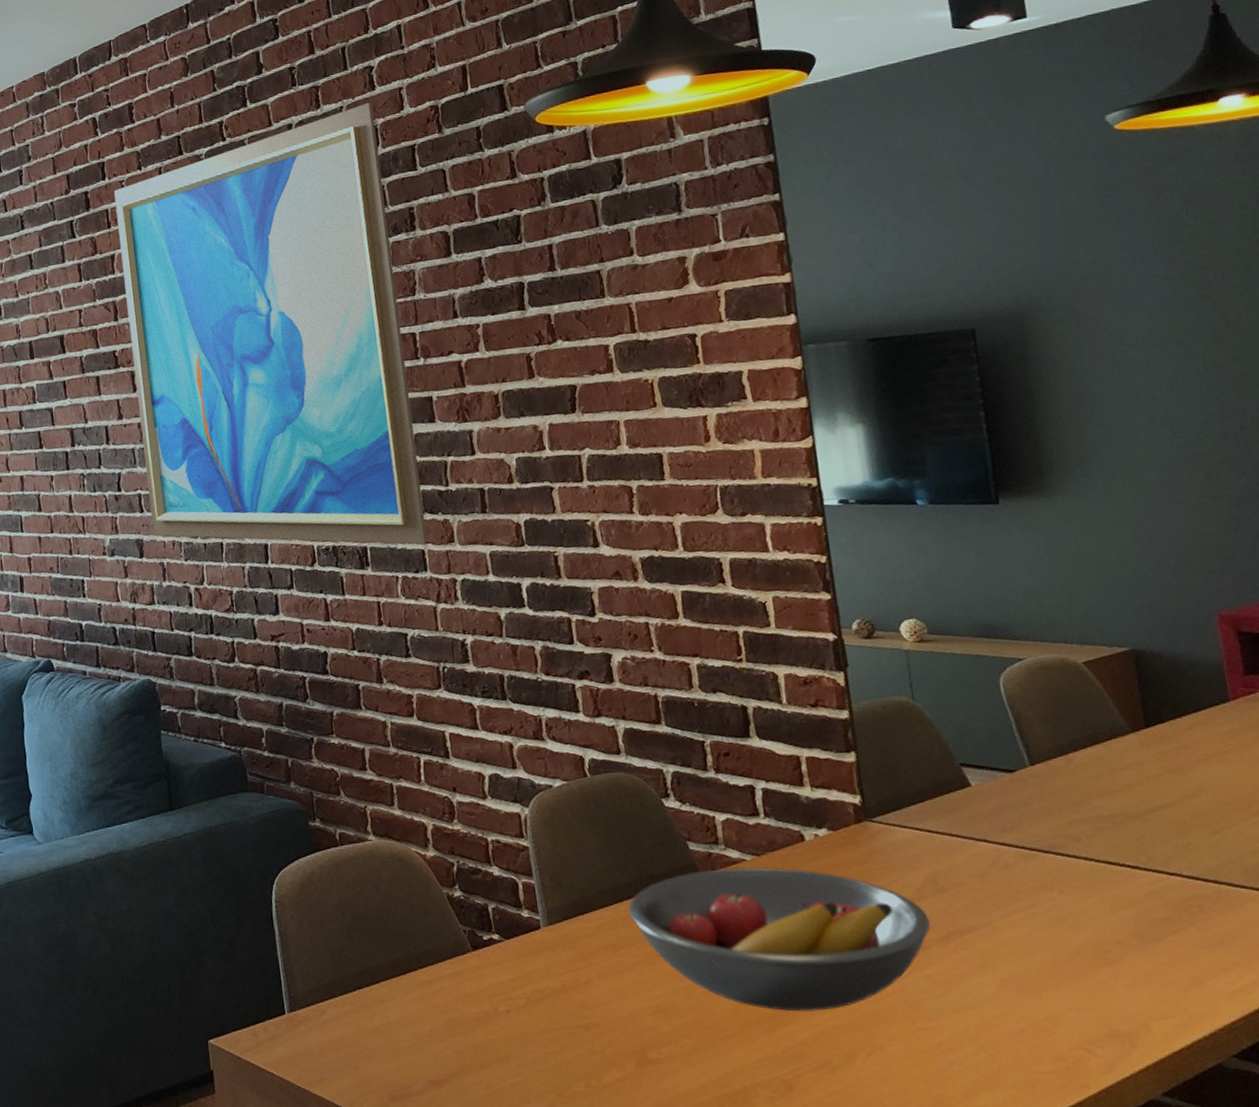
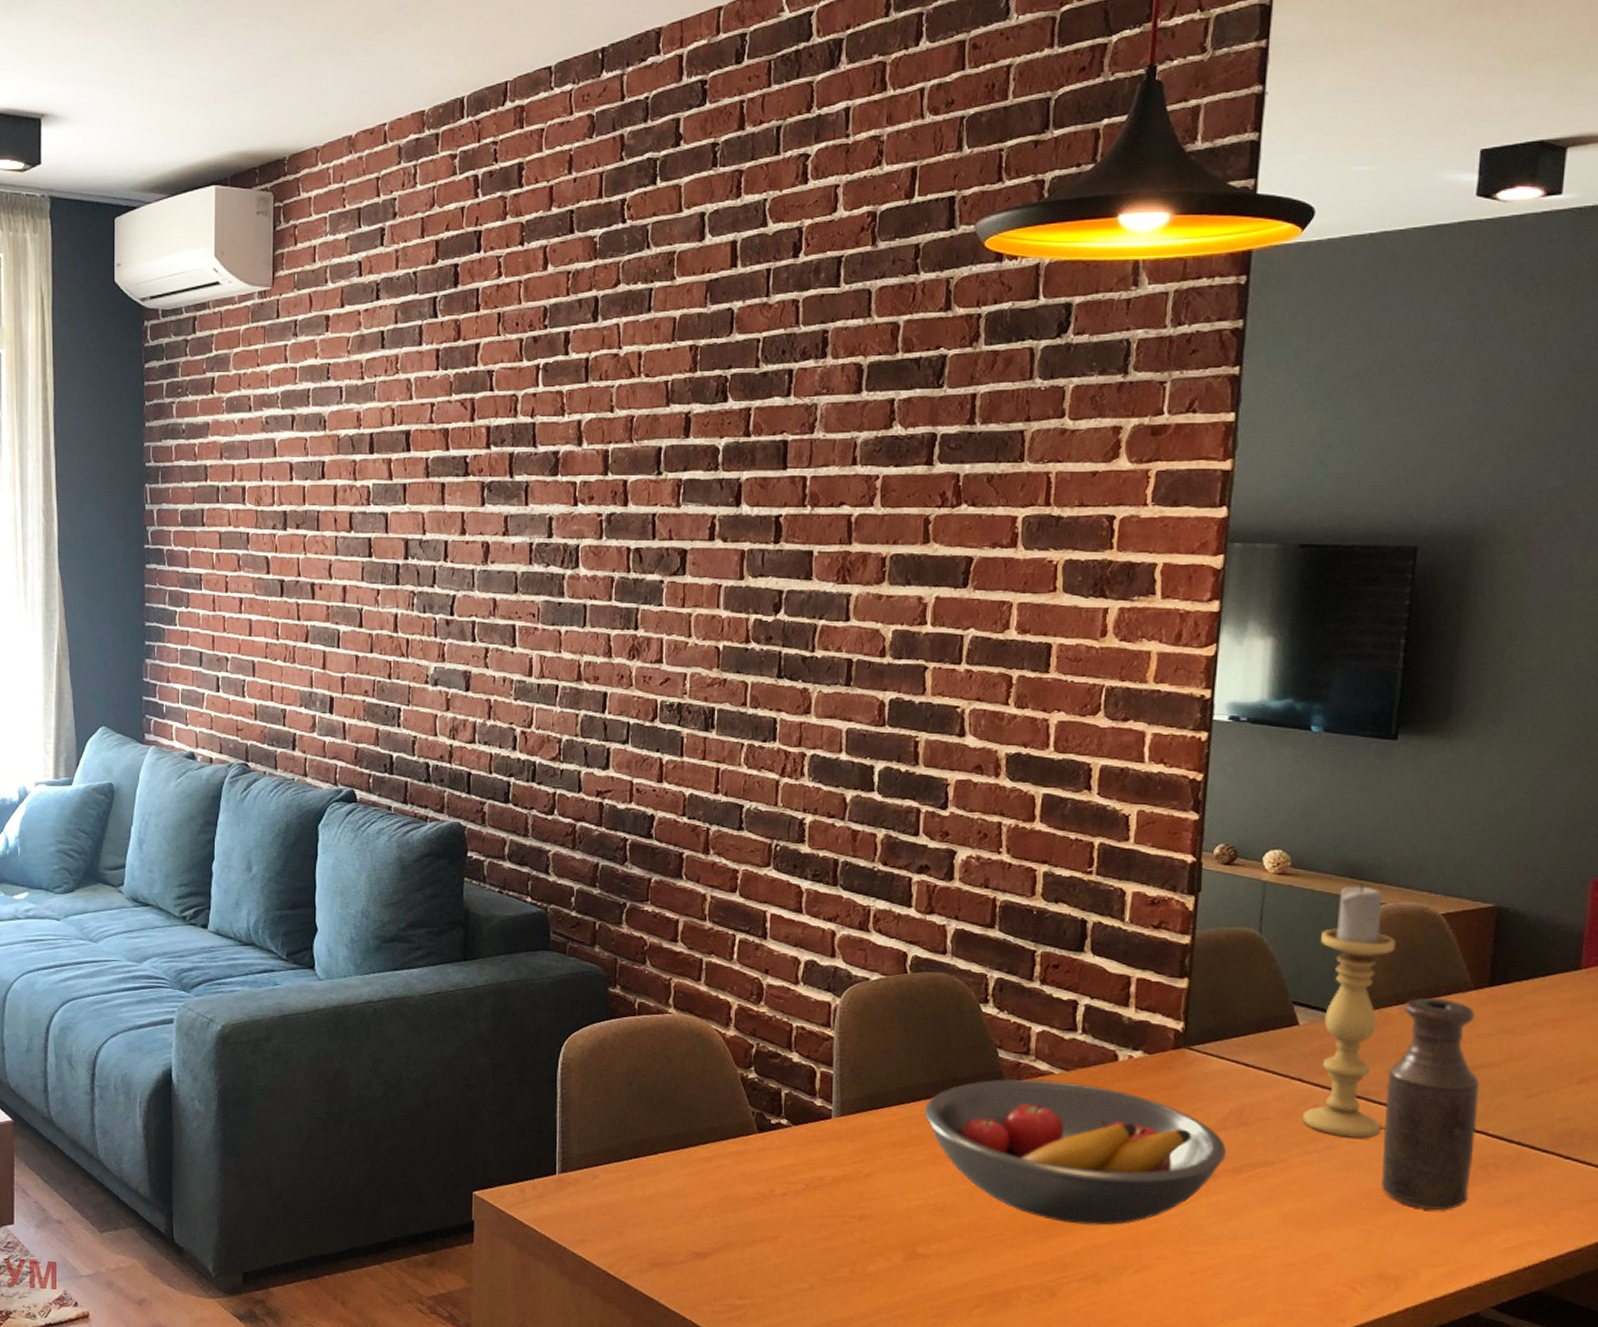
wall art: present [114,102,428,545] -> none [483,198,801,713]
candle holder: none [972,641,1076,894] -> present [1302,883,1396,1139]
bottle: none [1068,745,1180,959] -> present [1381,998,1480,1210]

